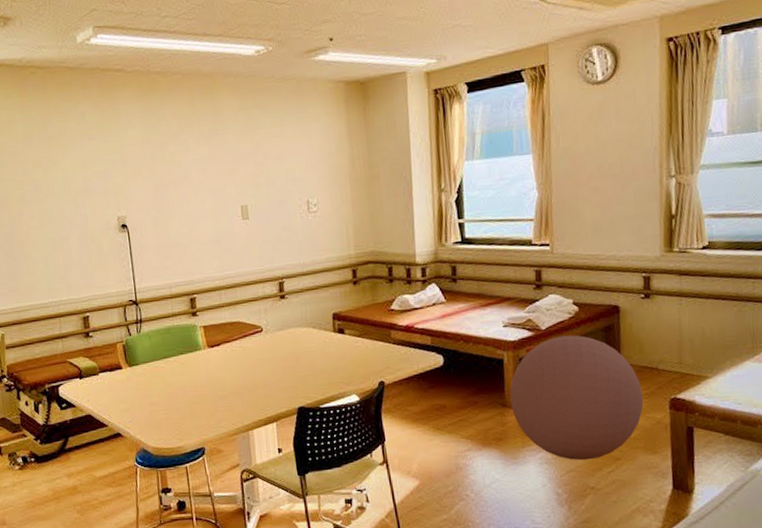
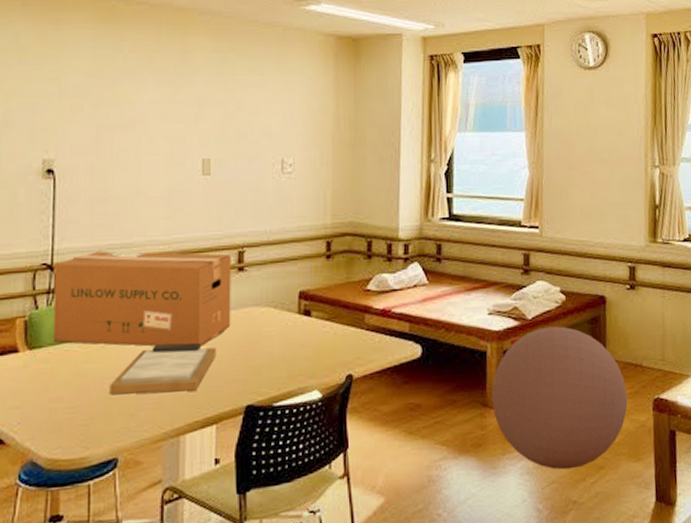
box: none [138,285,279,362] -> present [52,251,231,347]
clipboard: none [191,358,271,400] -> present [109,342,217,395]

